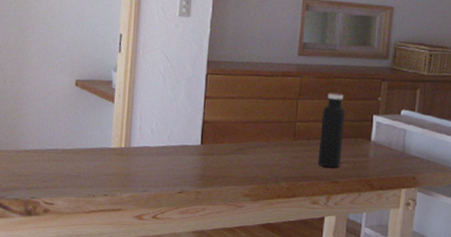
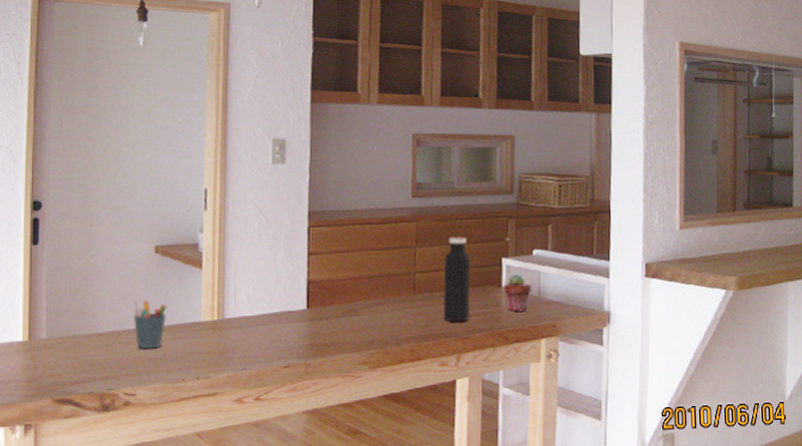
pen holder: none [55,123,83,167] -> present [134,299,167,349]
potted succulent: none [372,130,398,164] -> present [504,274,532,312]

